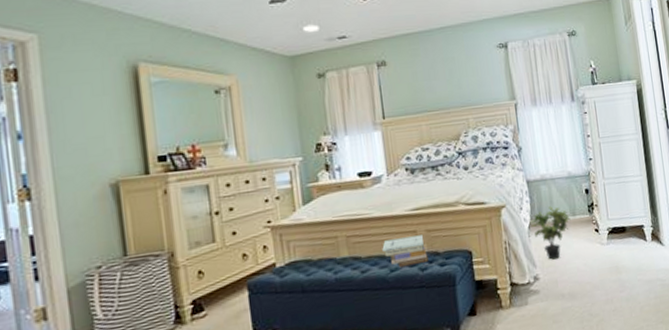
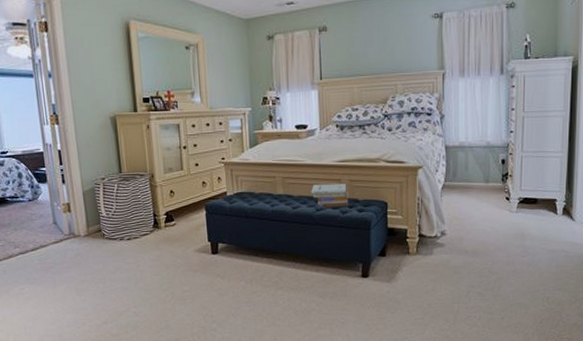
potted plant: present [530,206,571,260] -> none [444,171,483,219]

